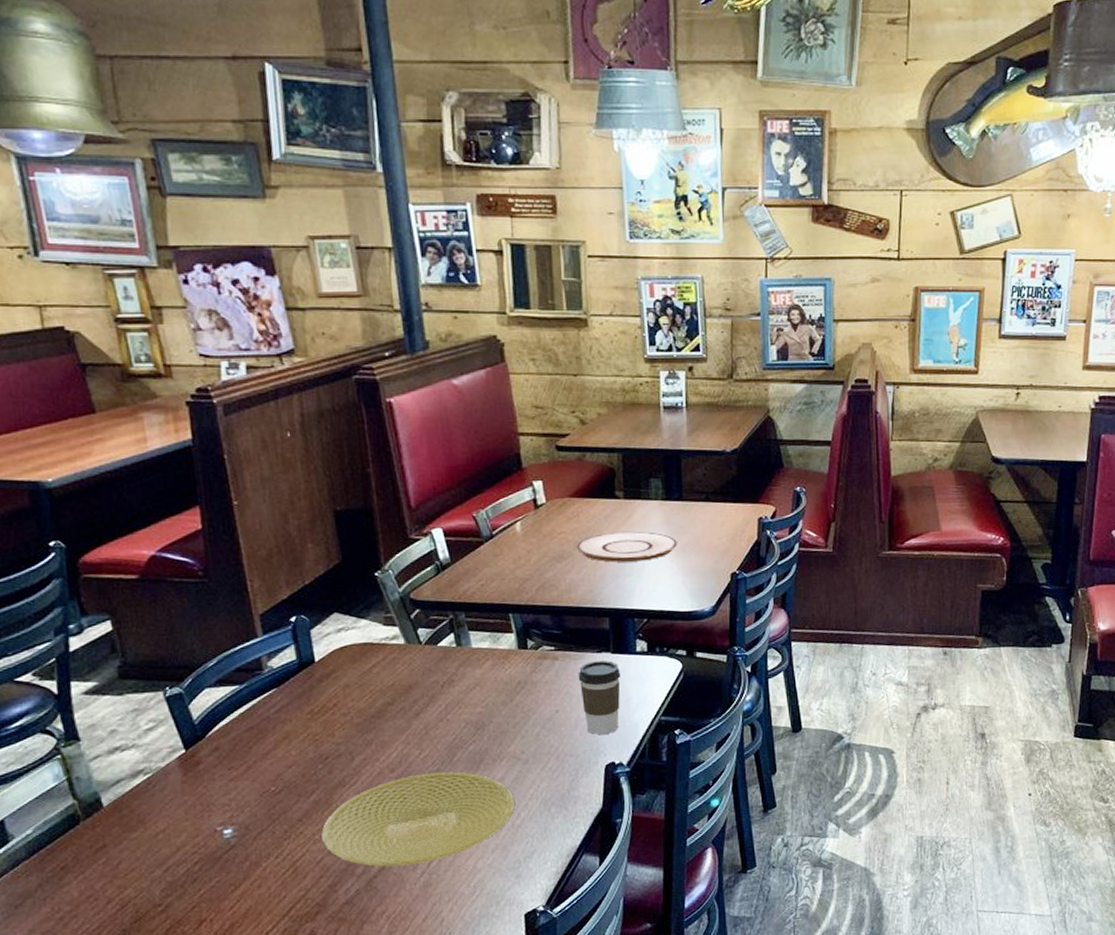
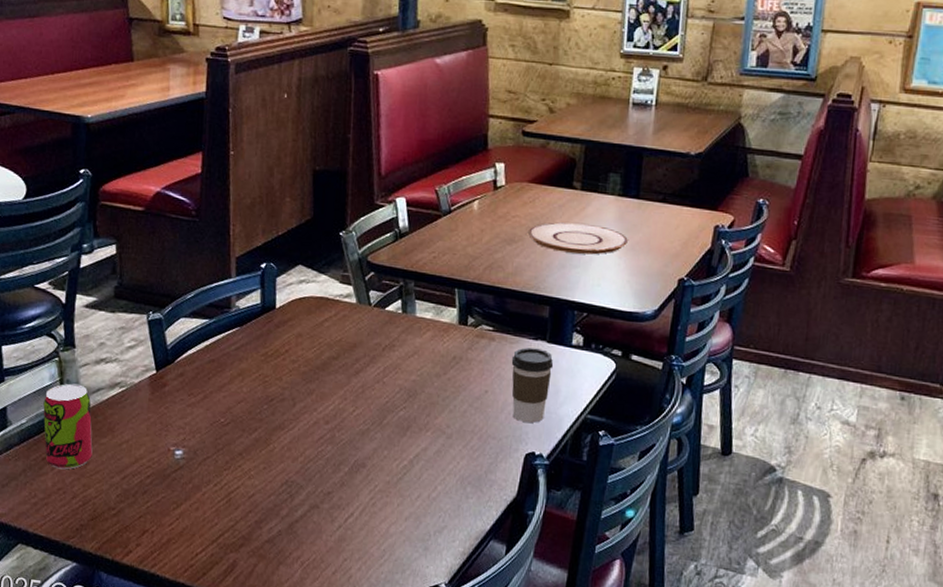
beverage can: none [50,779,123,876] -> present [43,383,93,470]
plate: present [321,771,515,867] -> none [256,430,433,517]

